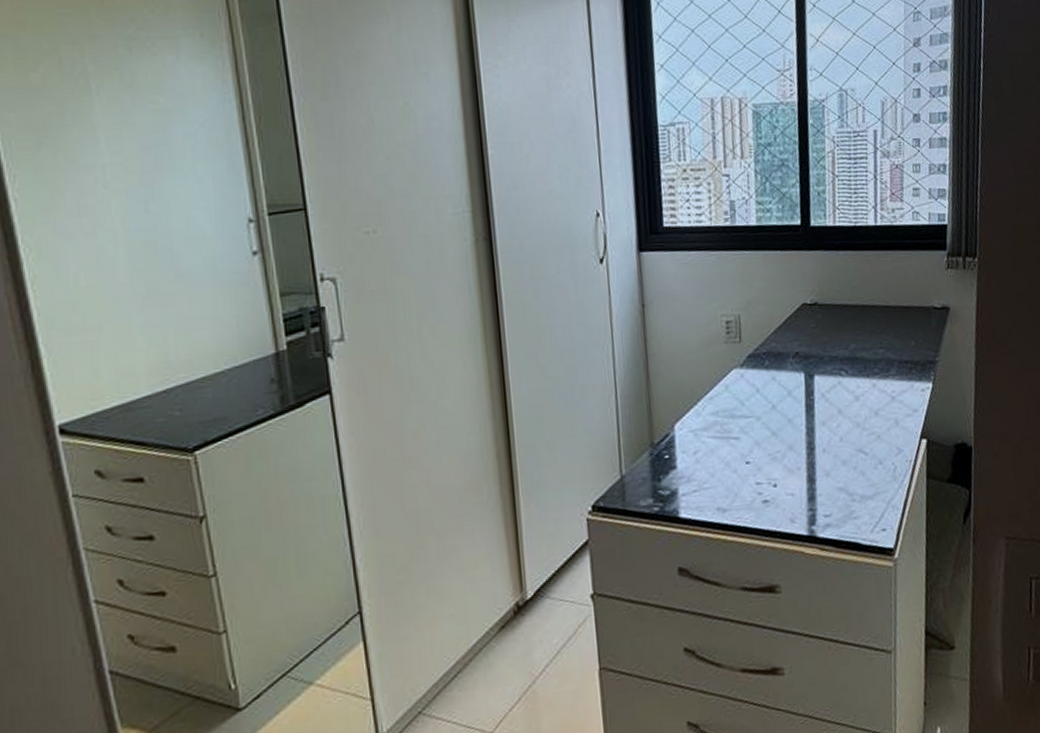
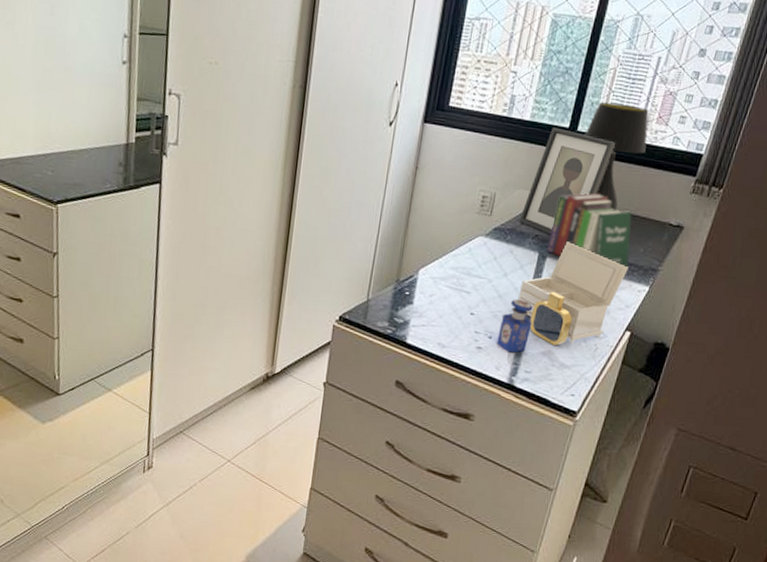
picture frame: none [773,227,856,349] -> present [519,128,616,235]
perfume bottle: none [782,431,819,498] -> present [497,299,533,353]
jewelry box: none [794,352,905,470] -> present [518,242,628,345]
books: none [810,291,904,371] -> present [546,193,632,268]
perfume bottle: none [814,413,861,476] -> present [530,292,572,345]
table lamp: none [819,187,888,306] -> present [584,102,649,210]

